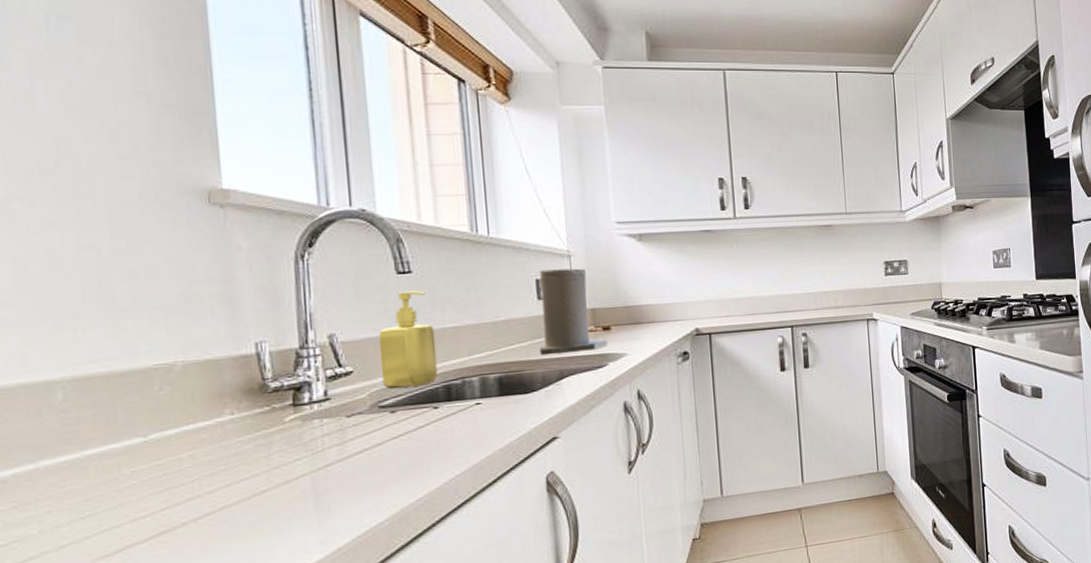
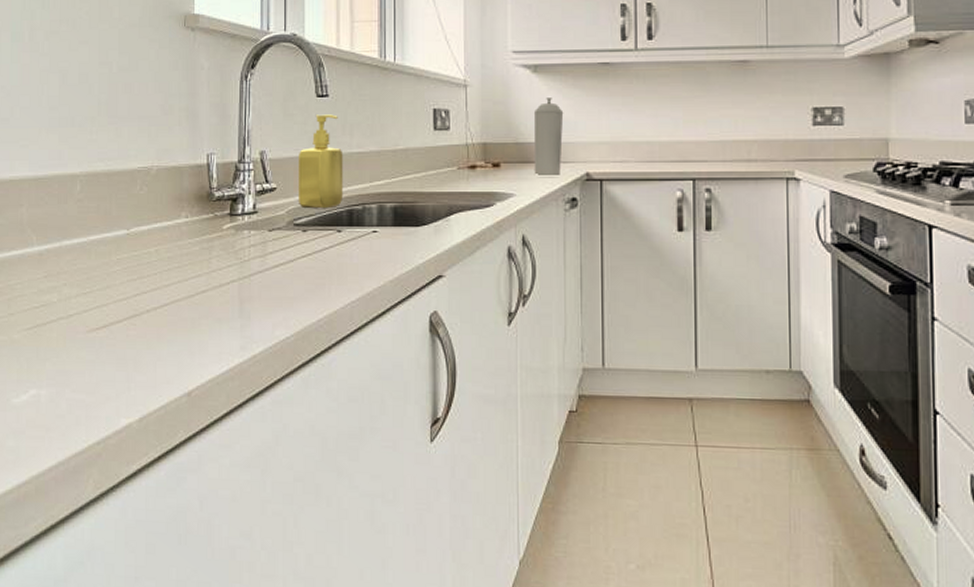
paper towel: present [539,268,608,356] -> none [432,99,496,189]
canister: none [642,263,672,337] -> present [533,98,564,178]

